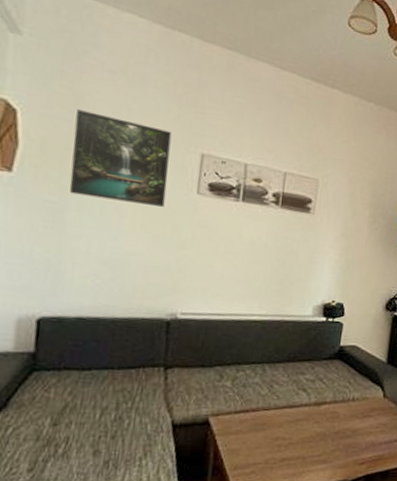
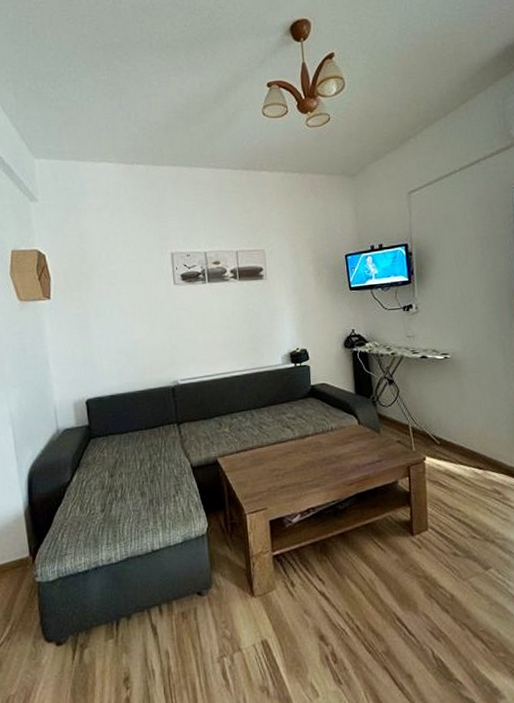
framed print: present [69,109,172,207] -> none [82,242,153,306]

